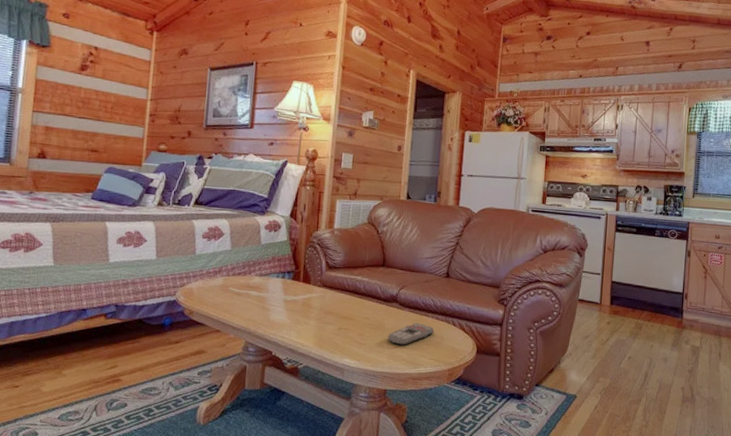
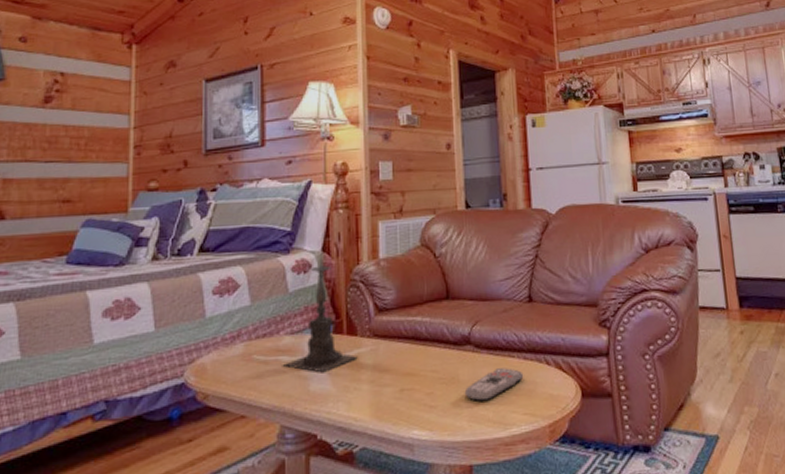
candle holder: none [251,218,309,308] -> present [282,253,358,373]

